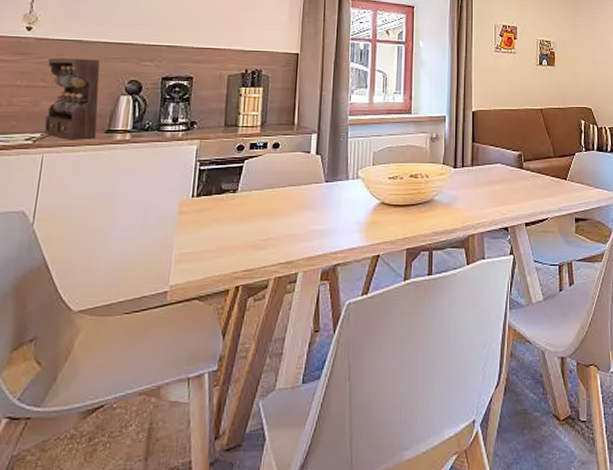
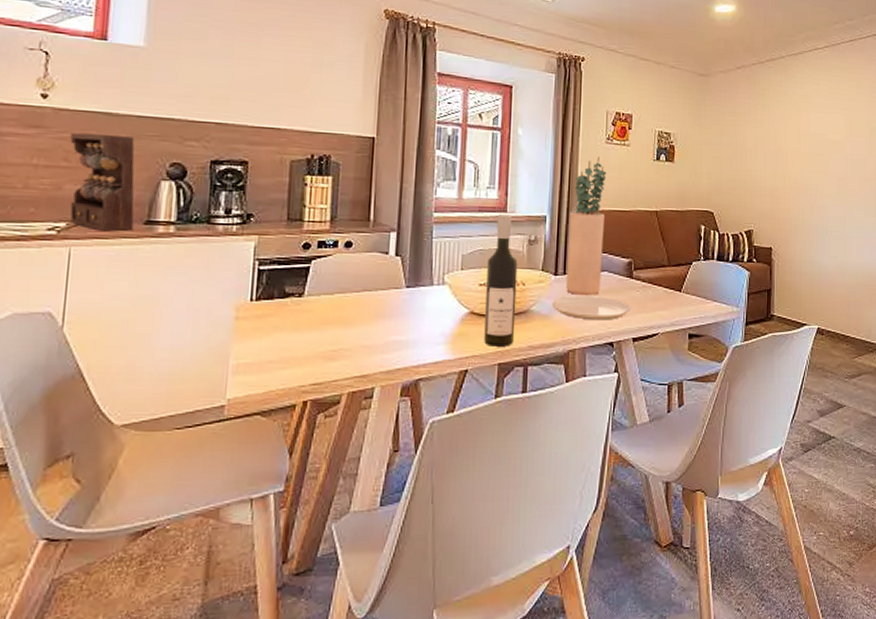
bottle: none [393,116,422,233] -> present [484,214,518,347]
plate: none [452,186,523,208] -> present [552,296,631,320]
vase: none [465,63,497,185] -> present [566,156,607,295]

